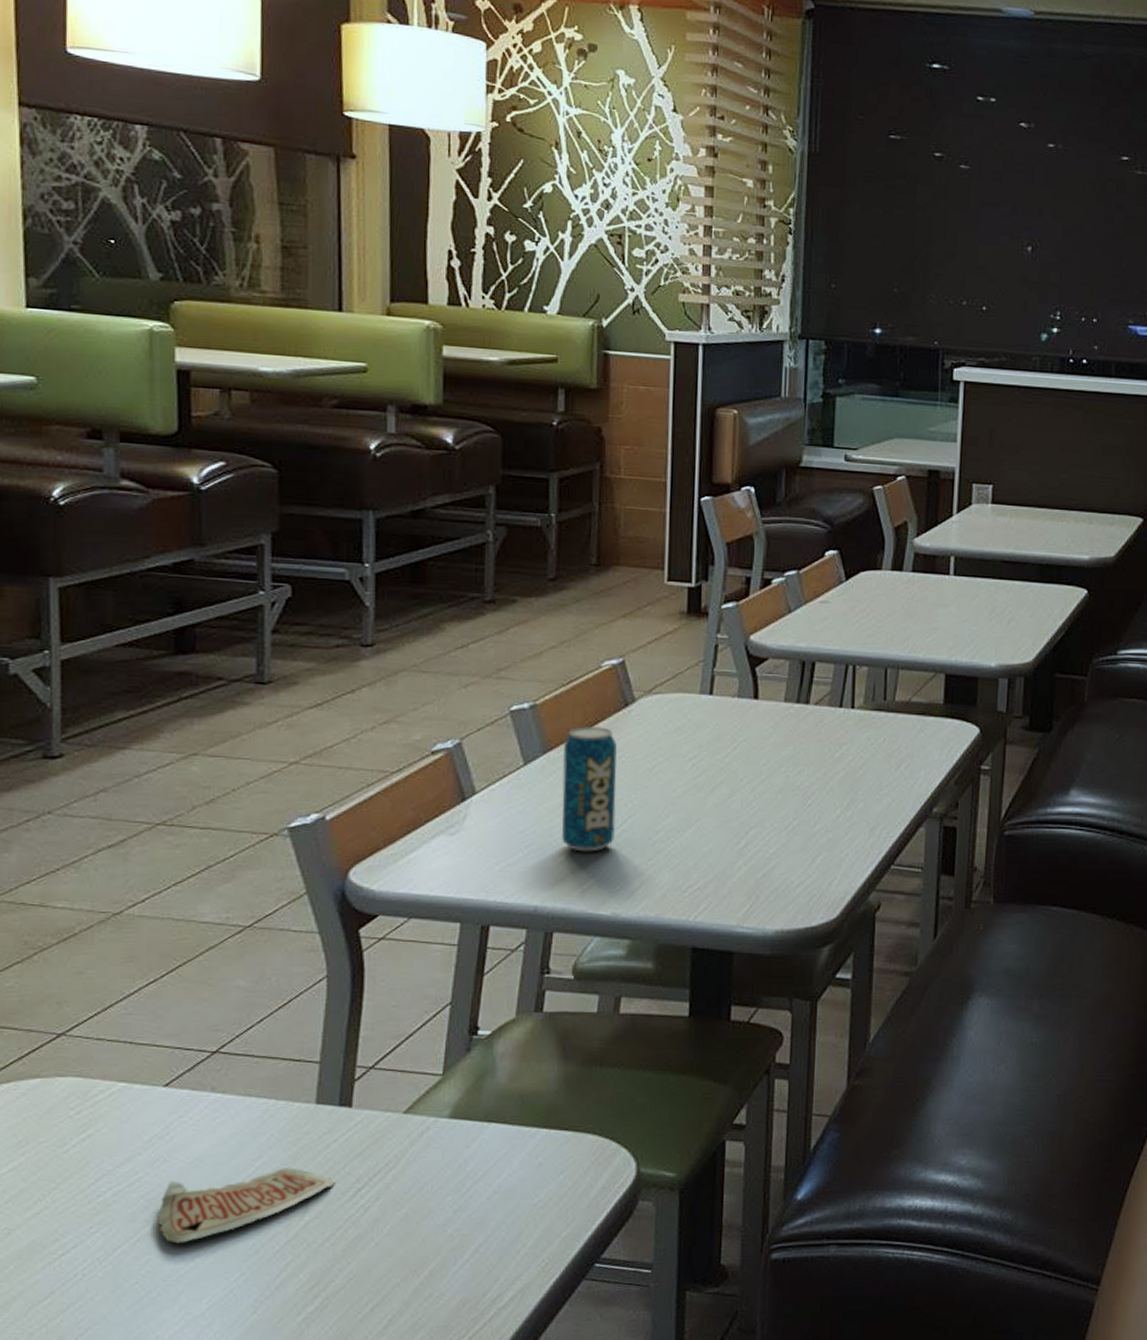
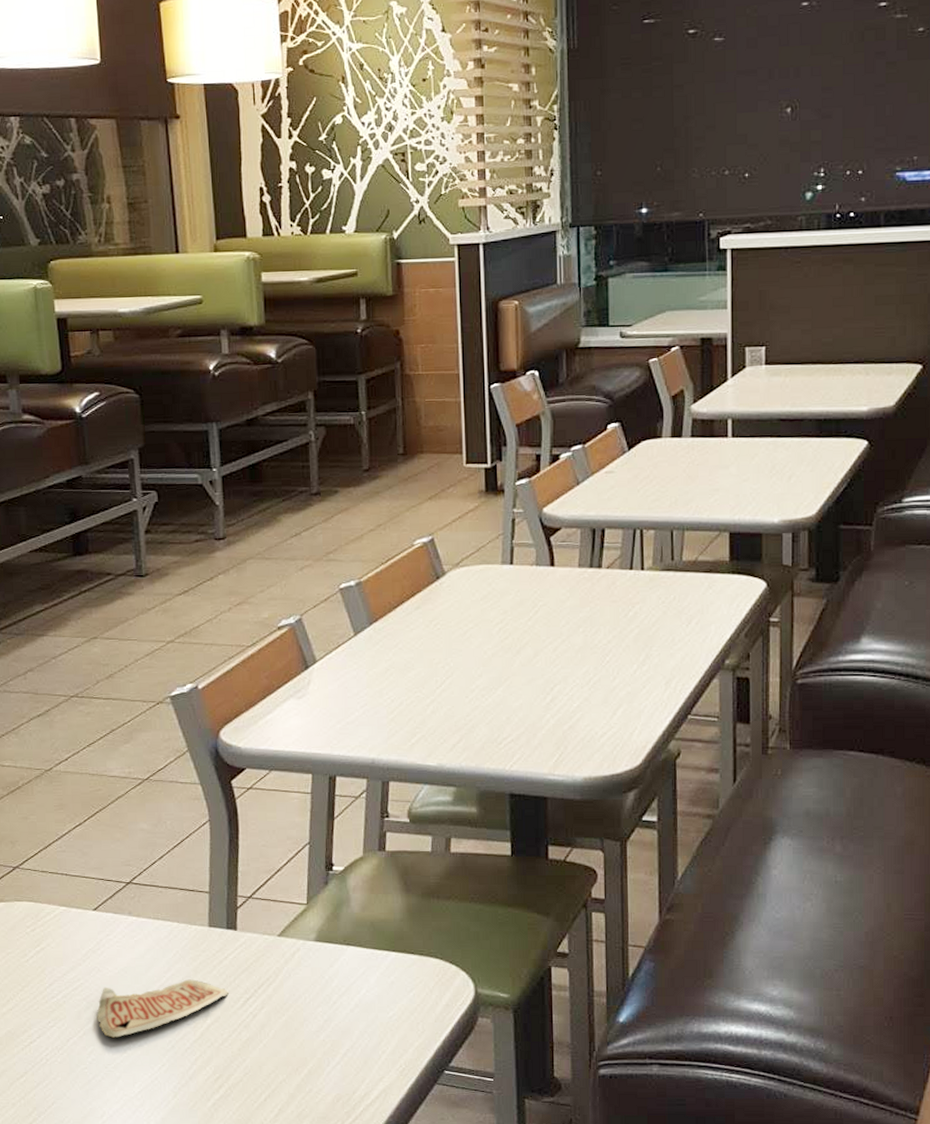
beverage can: present [561,725,617,852] -> none [386,598,436,710]

